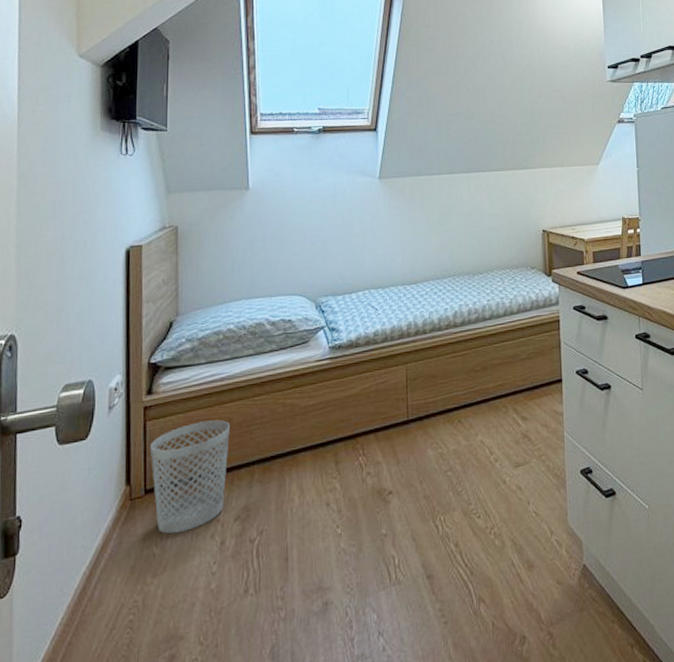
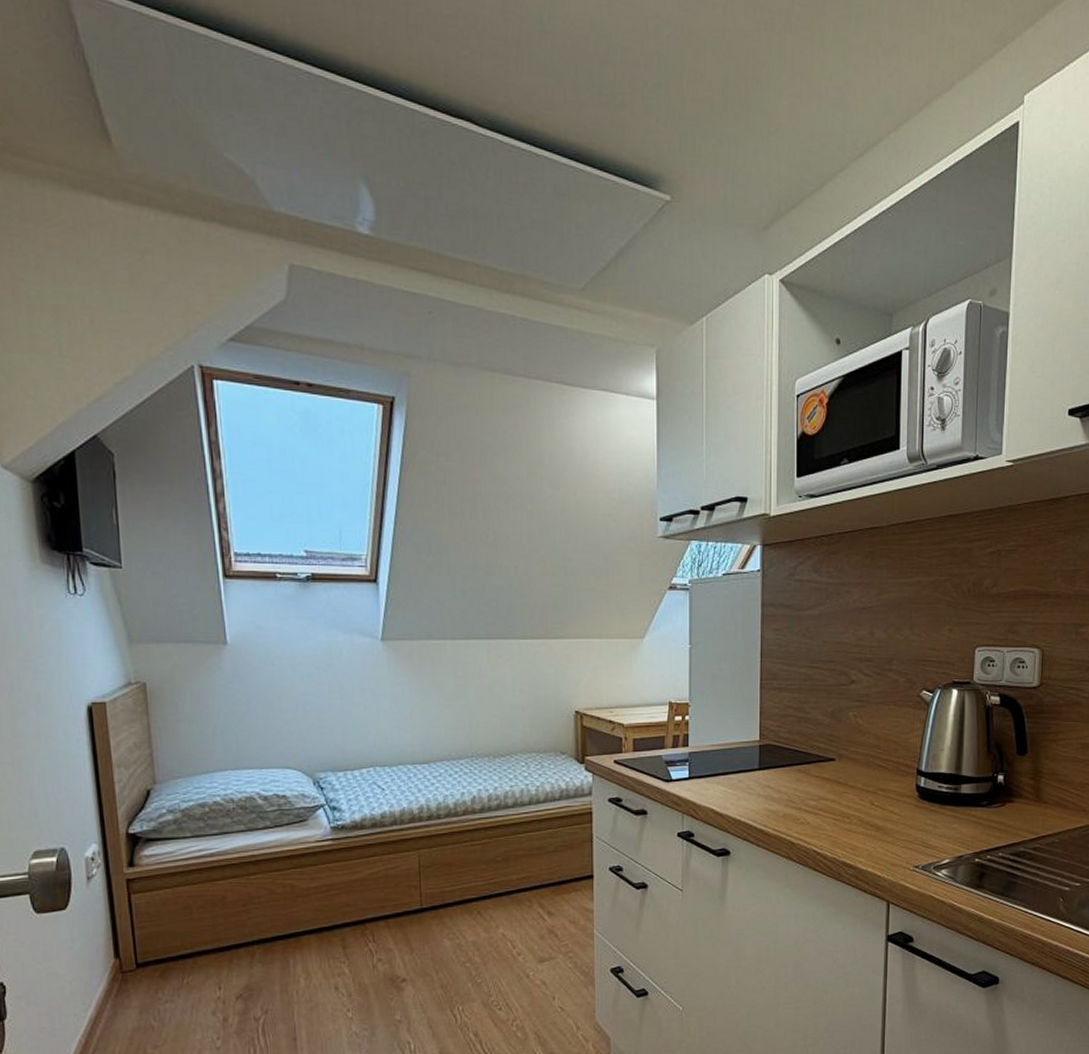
wastebasket: present [149,420,230,534] -> none [137,897,225,1009]

